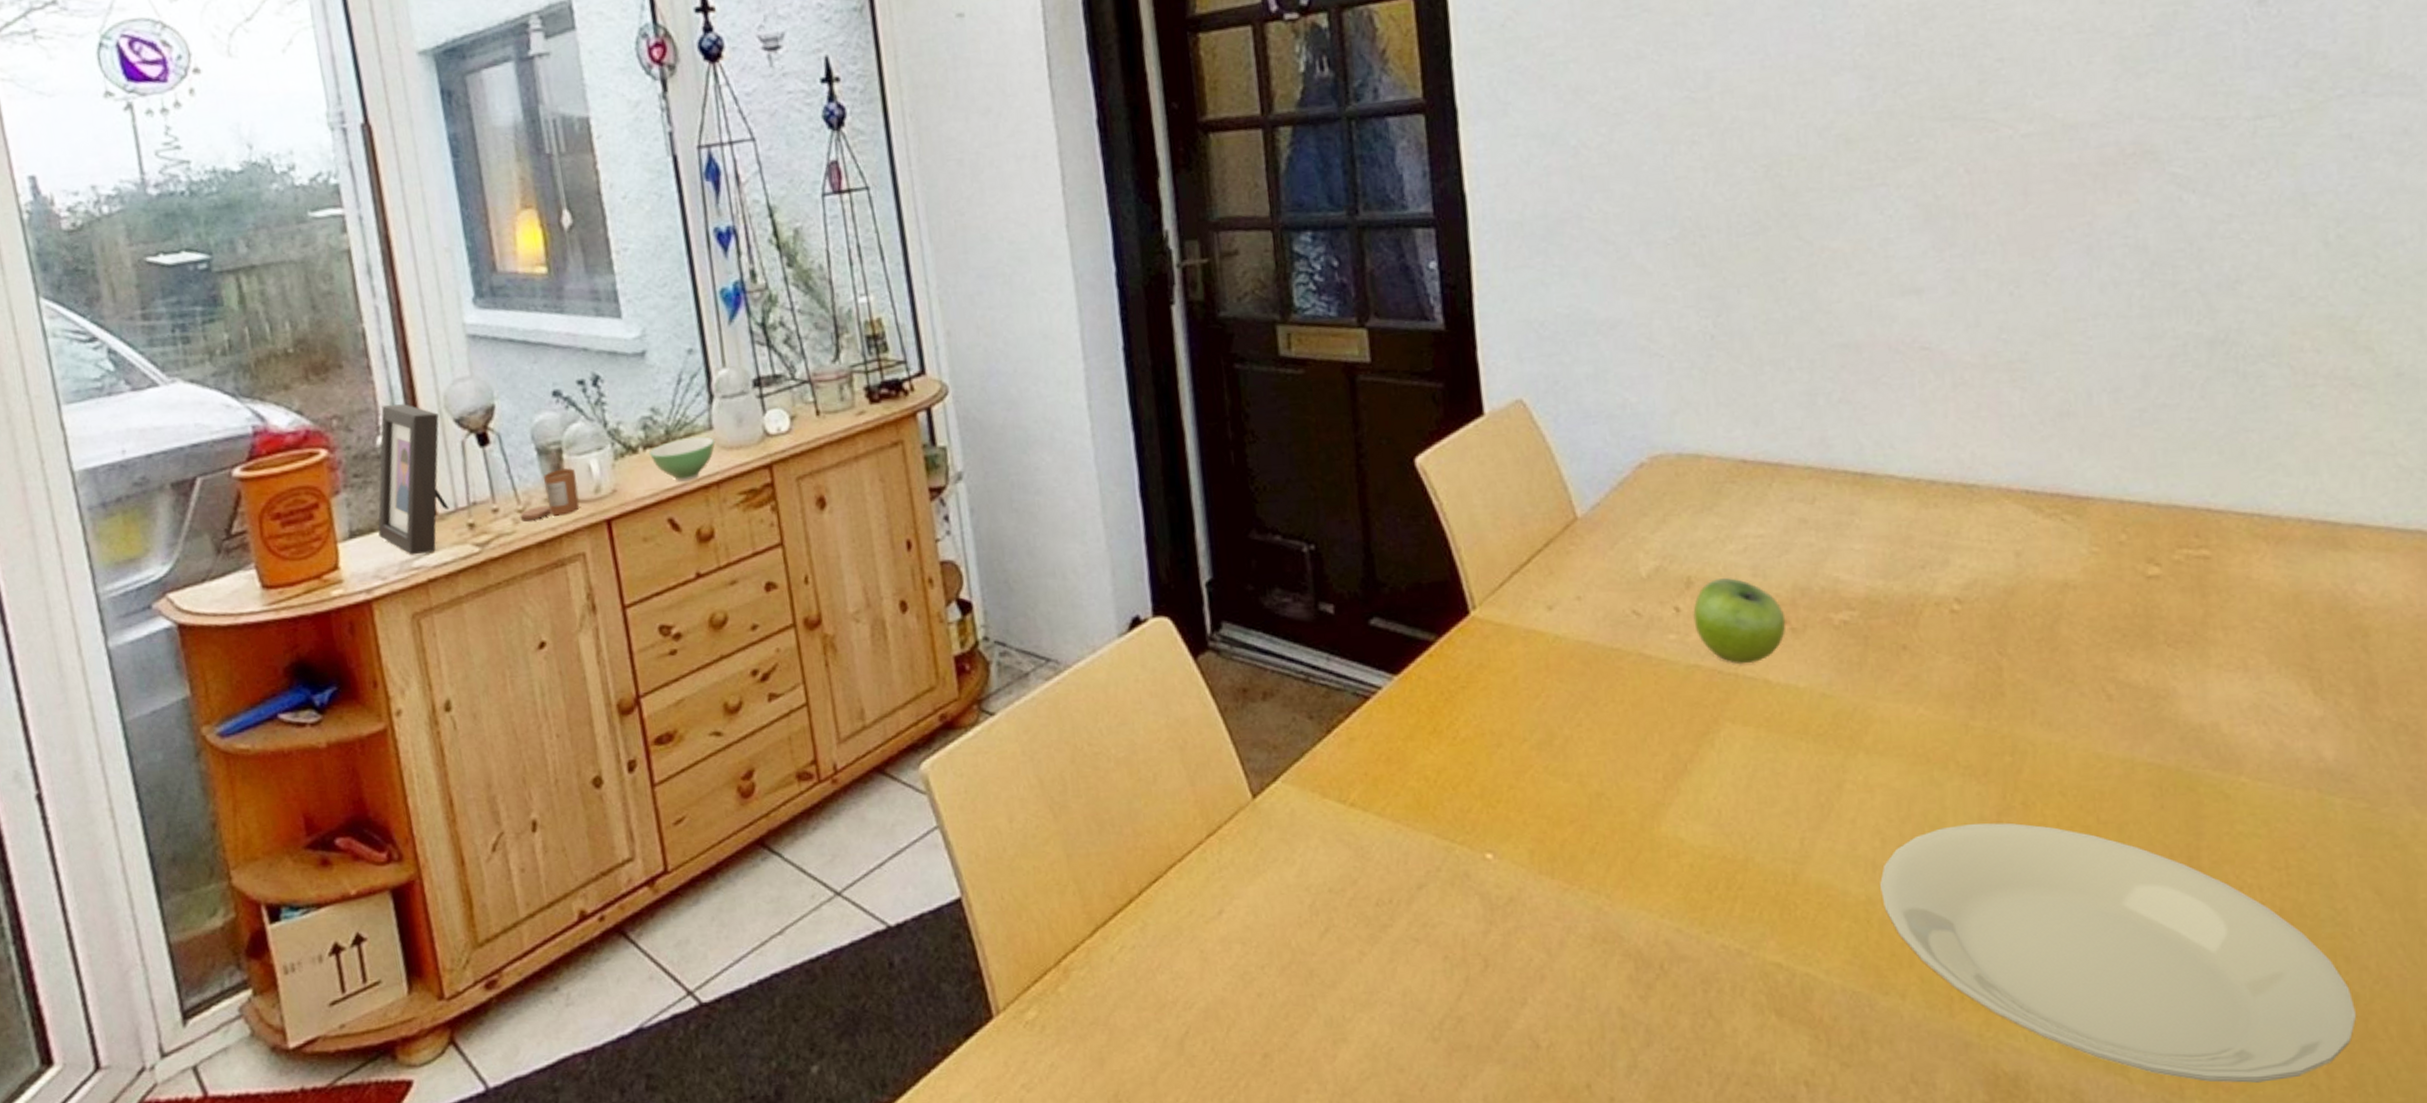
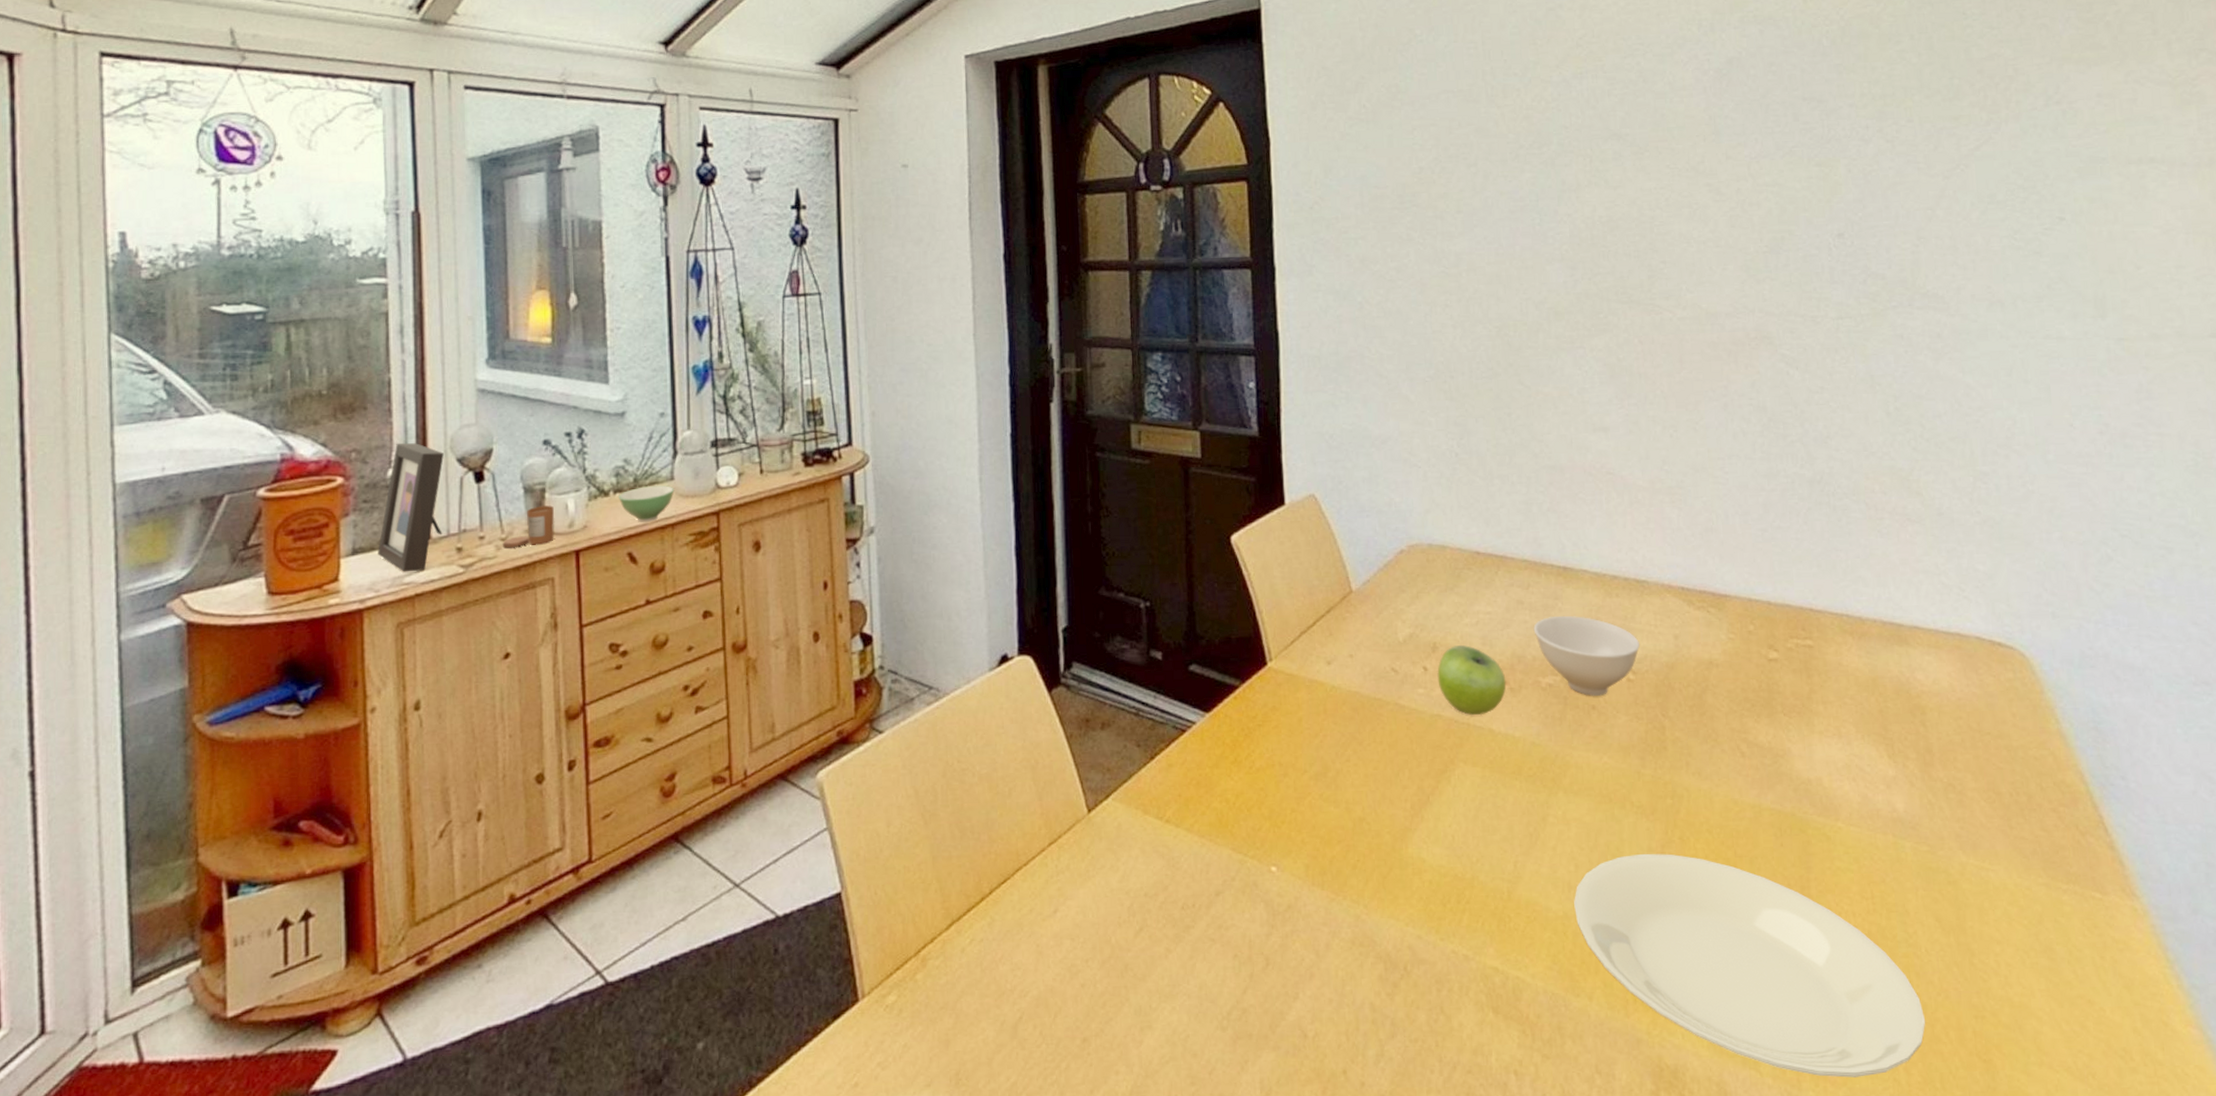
bowl: none [1821,534,1967,633] -> present [1533,615,1640,696]

